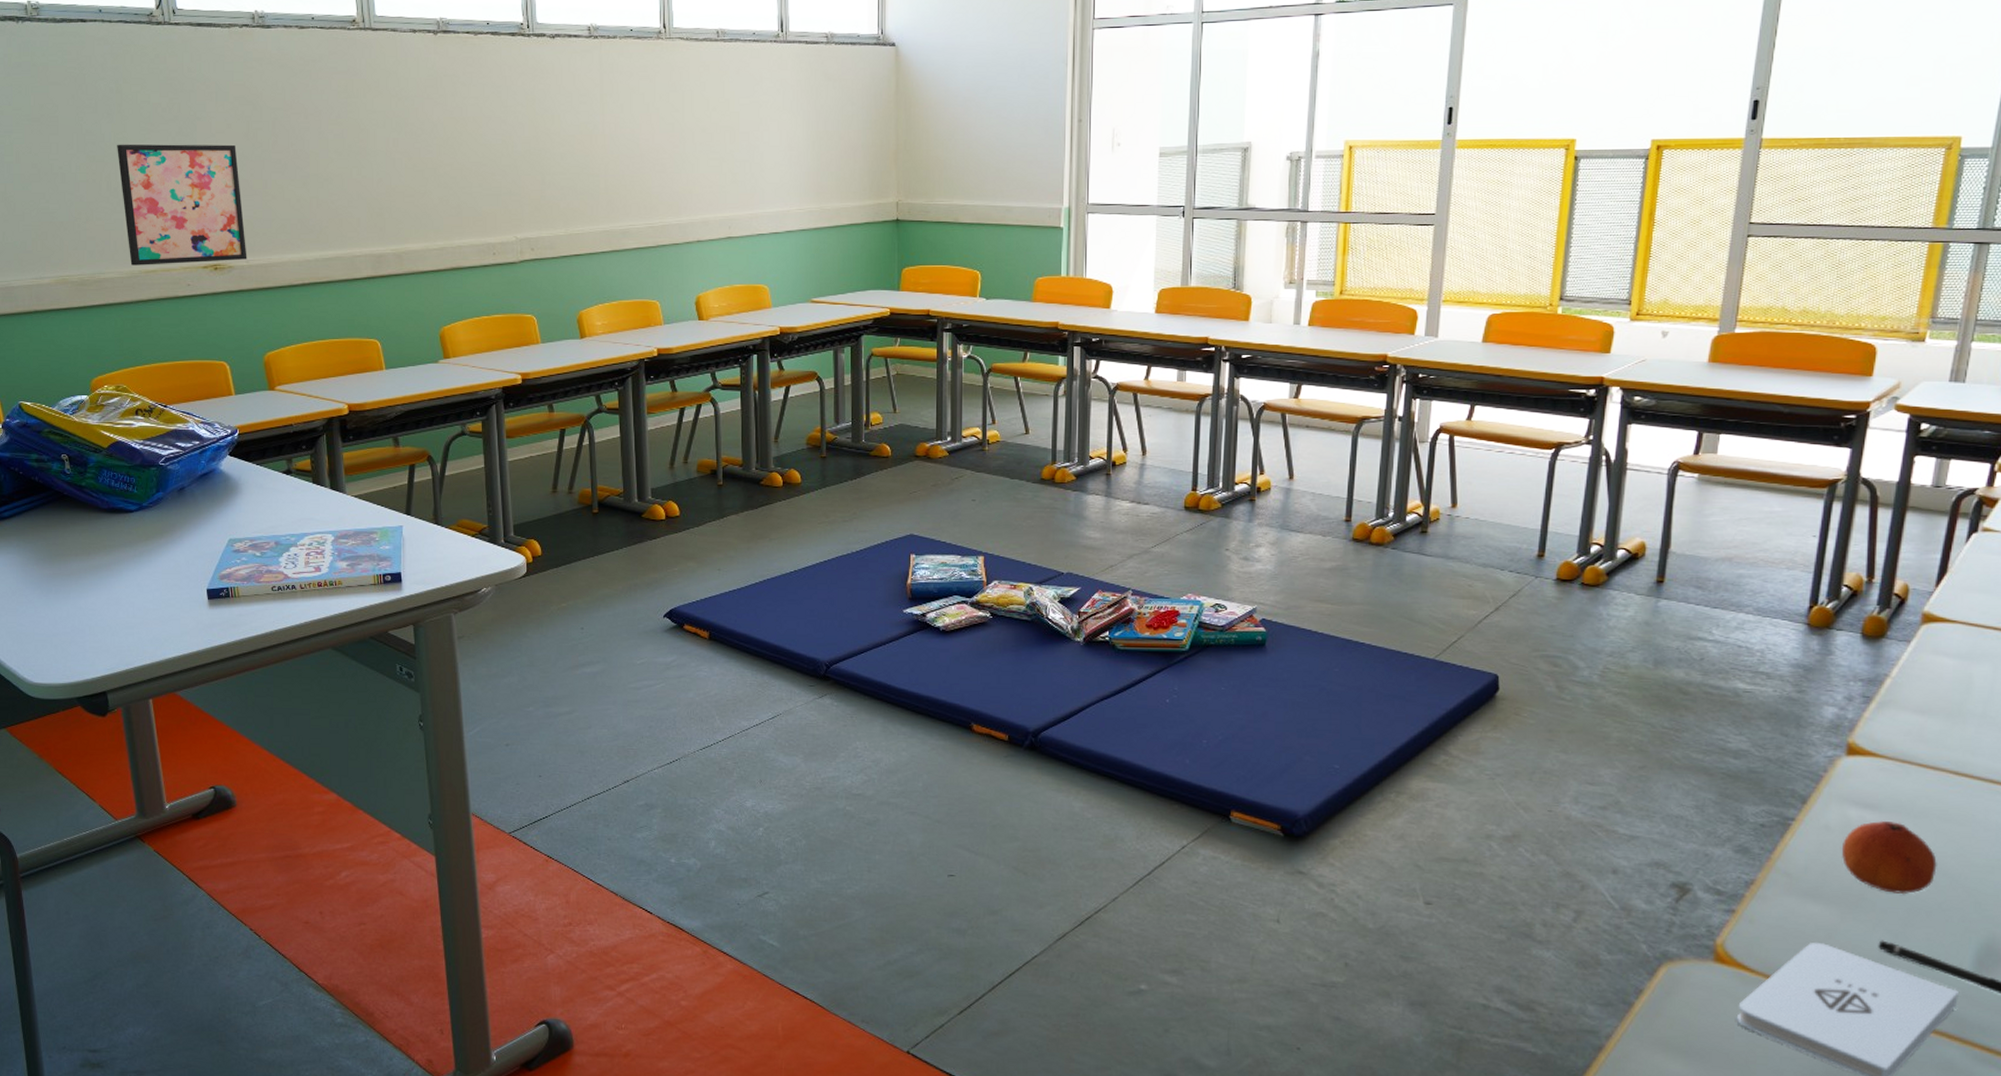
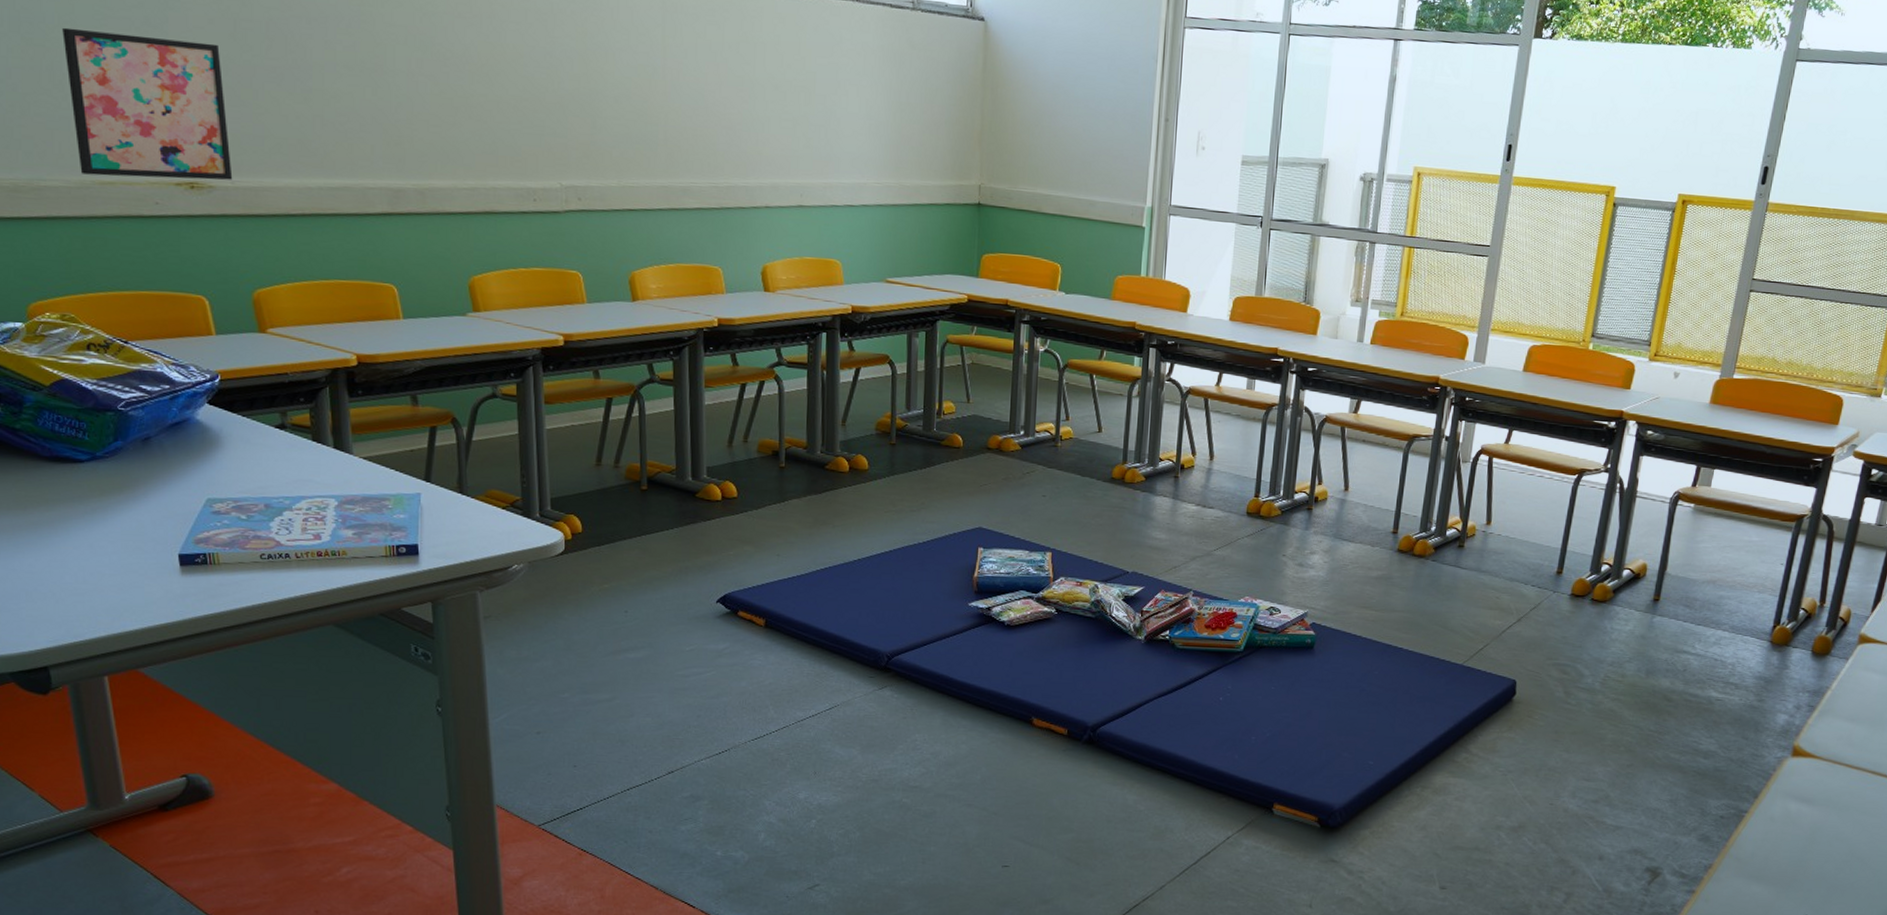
fruit: present [1842,820,1937,895] -> none [1781,812,1853,876]

